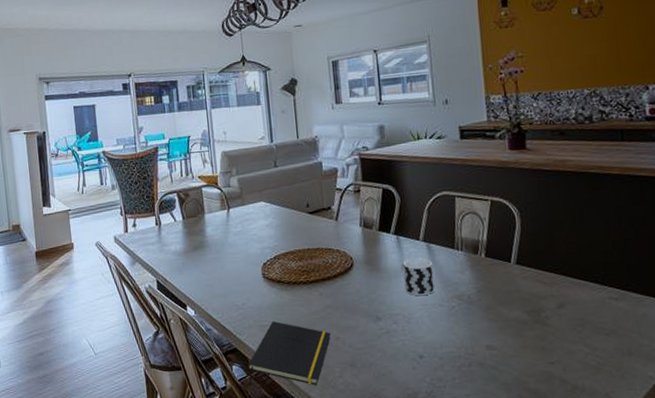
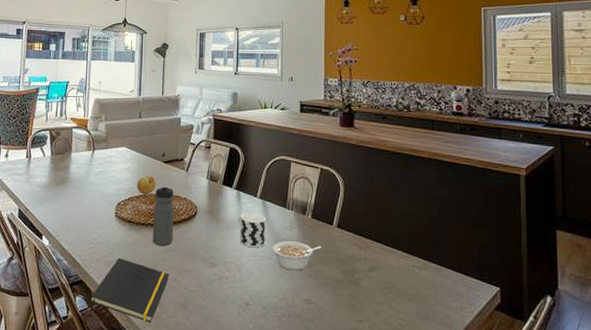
fruit: none [282,229,304,251] -> present [137,175,156,195]
water bottle: none [304,238,331,304] -> present [152,185,174,246]
legume: none [443,284,500,316] -> present [272,241,321,271]

